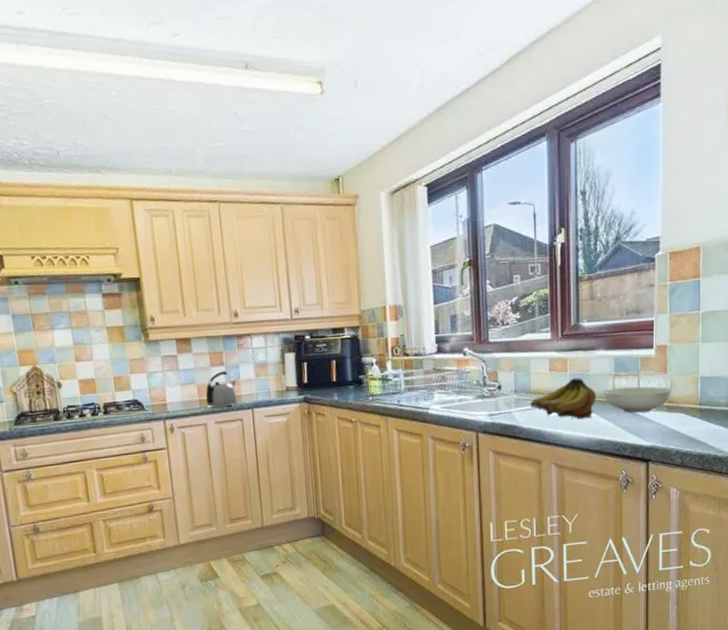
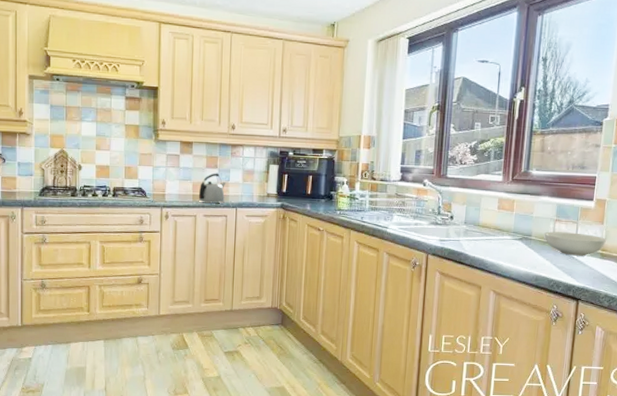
fruit: present [530,377,596,418] -> none [477,218,538,254]

